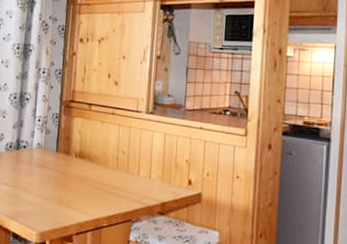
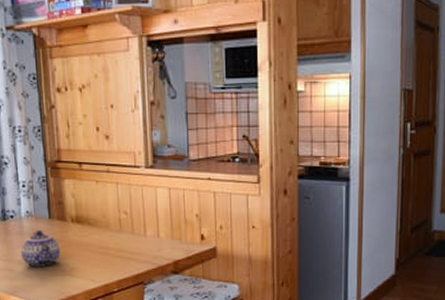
teapot: none [27,161,62,196] -> present [21,230,61,268]

